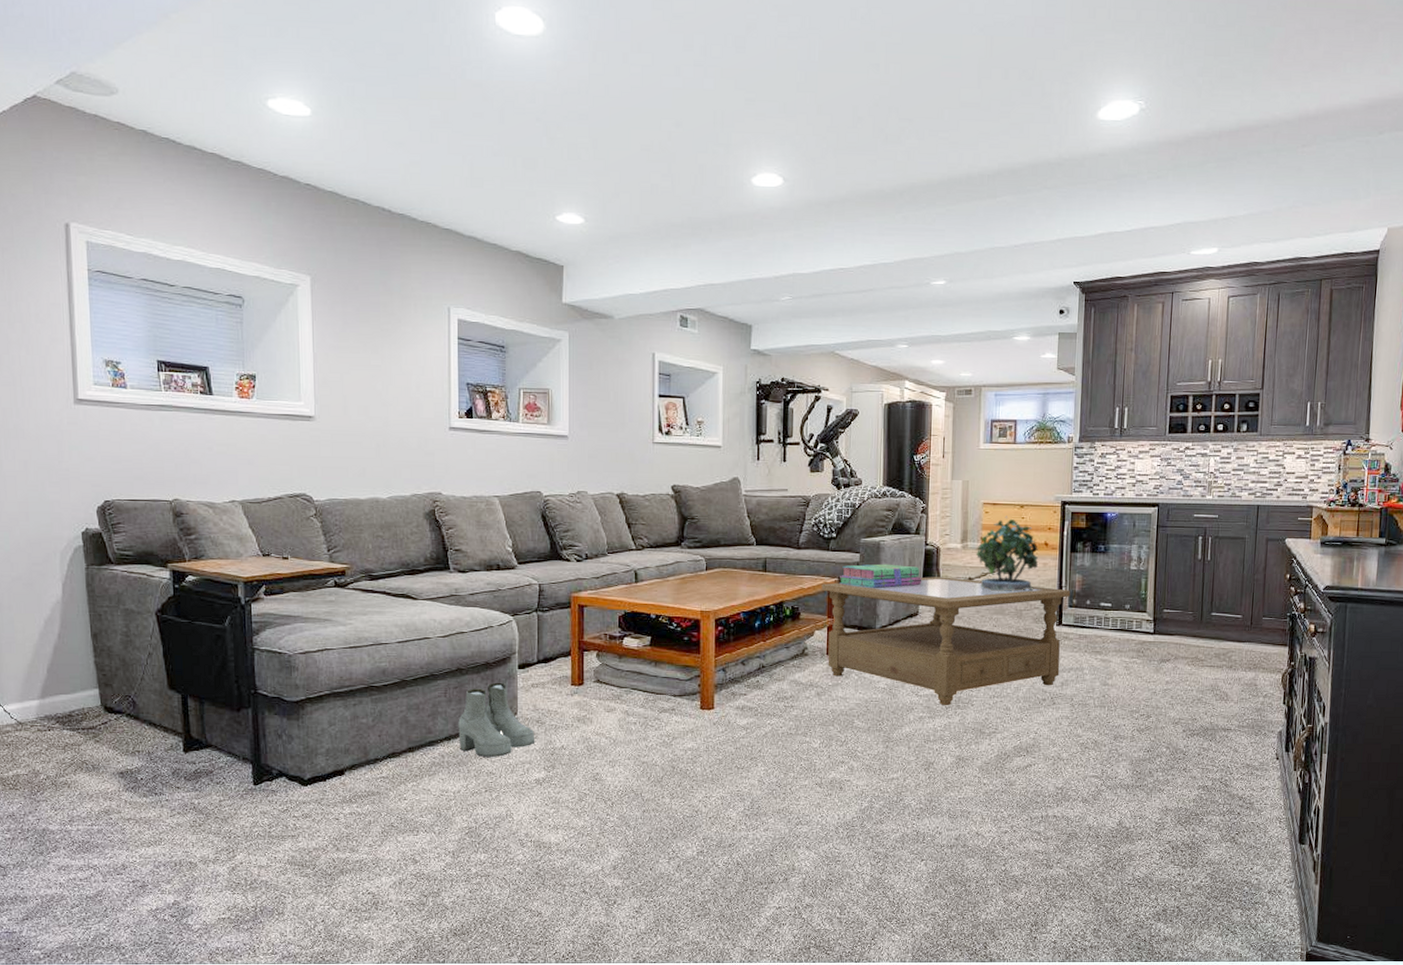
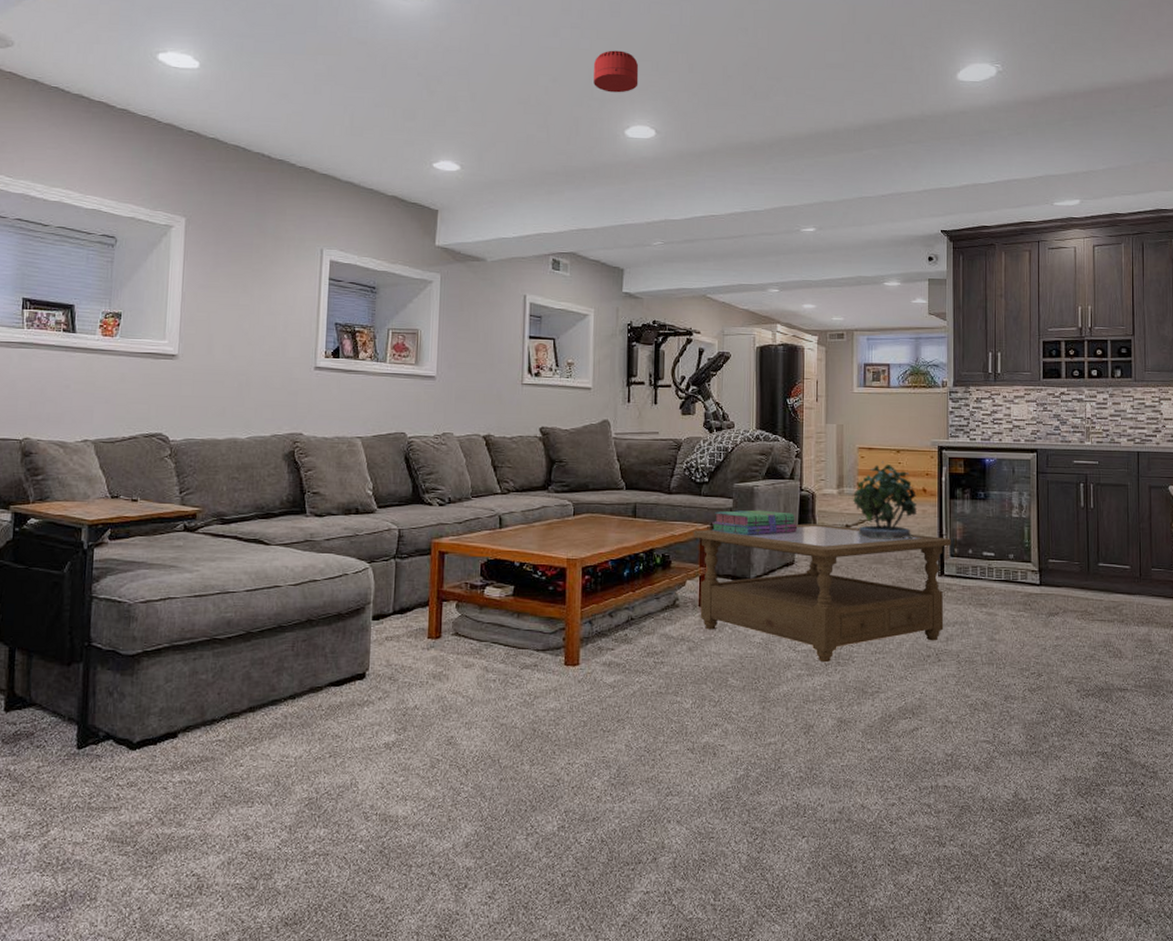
boots: present [458,682,535,757] -> none [304,635,387,718]
smoke detector: none [718,90,765,138] -> present [594,50,639,93]

